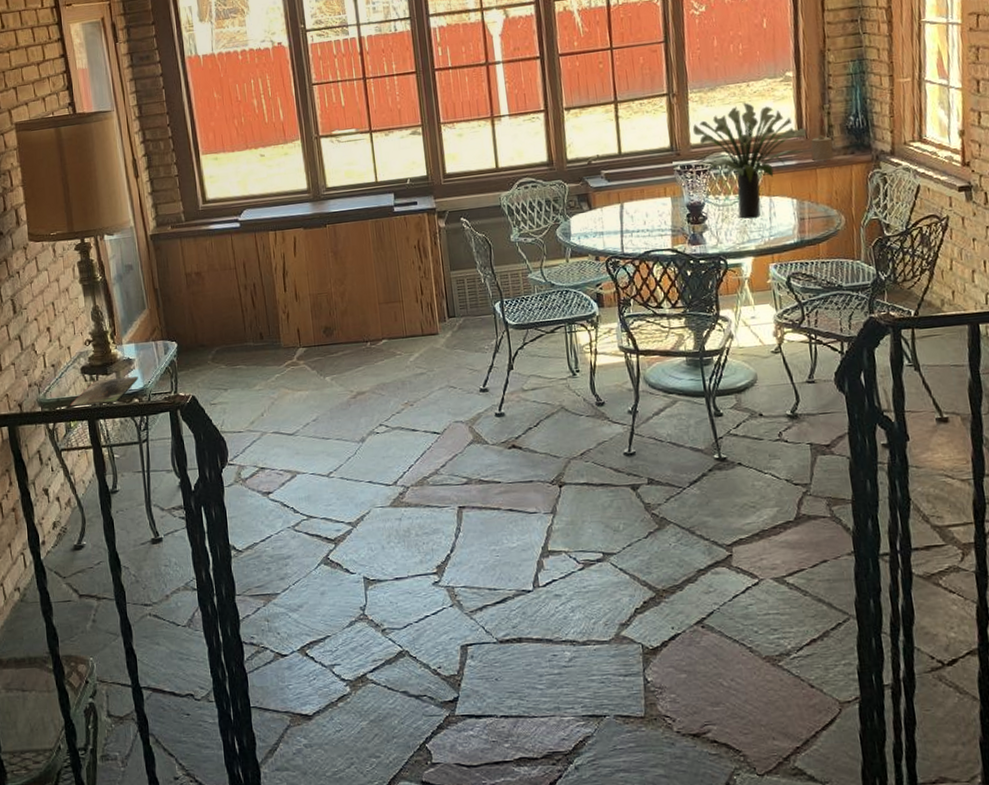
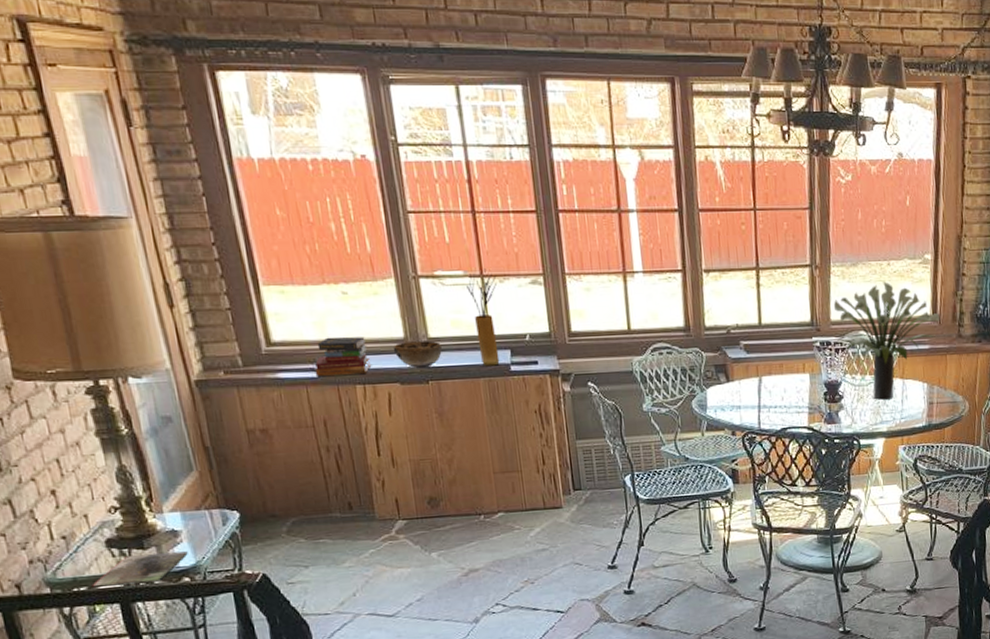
books: none [238,190,282,226] -> present [315,336,372,376]
decorative bowl: none [299,190,338,215] -> present [394,340,443,369]
vase: none [357,125,385,209] -> present [465,268,500,367]
candle: present [811,134,834,161] -> none [943,321,963,347]

